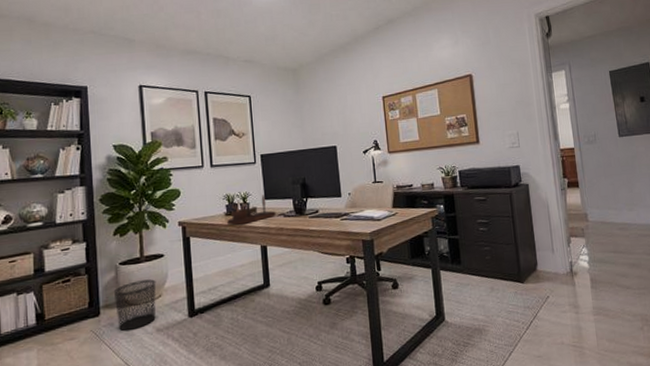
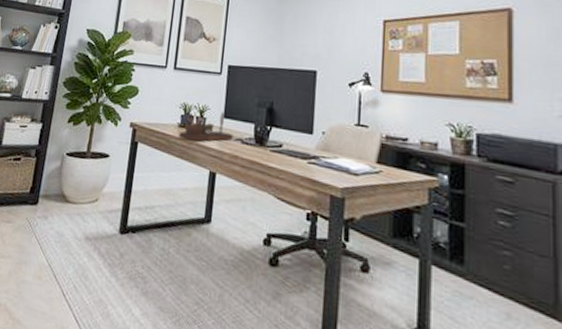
waste bin: present [113,279,156,332] -> none [51,177,96,231]

